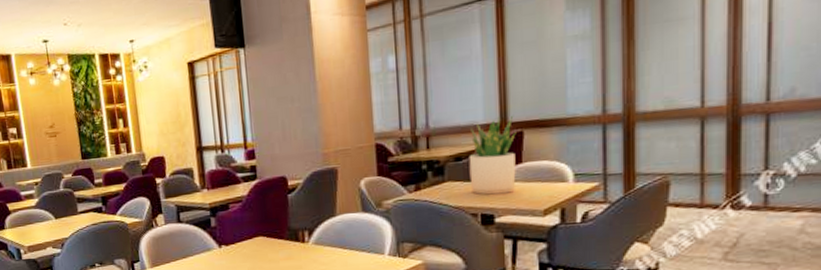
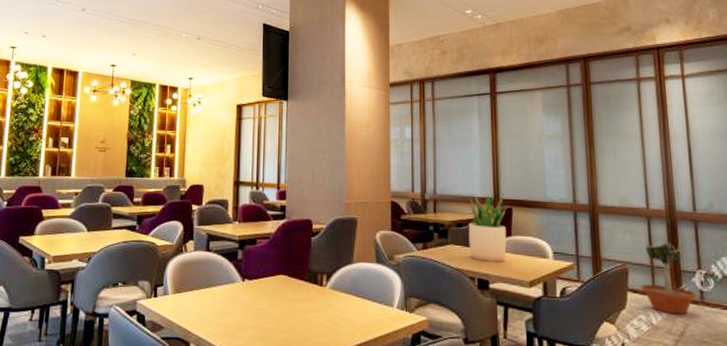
potted tree: none [684,140,759,225] -> present [640,241,697,315]

